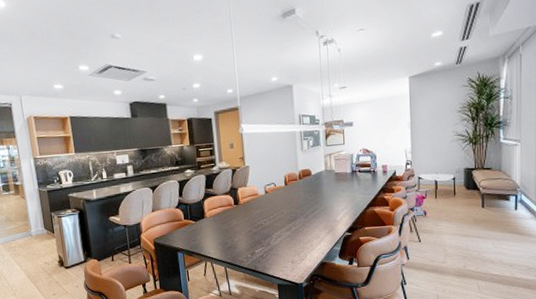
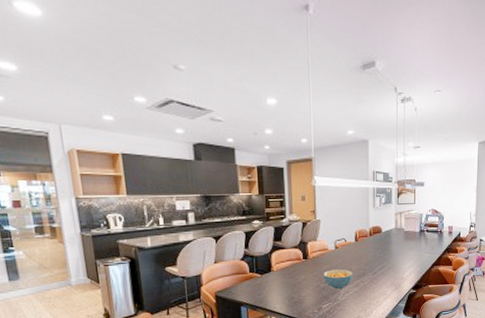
cereal bowl: none [254,213,285,234] -> present [323,269,353,290]

